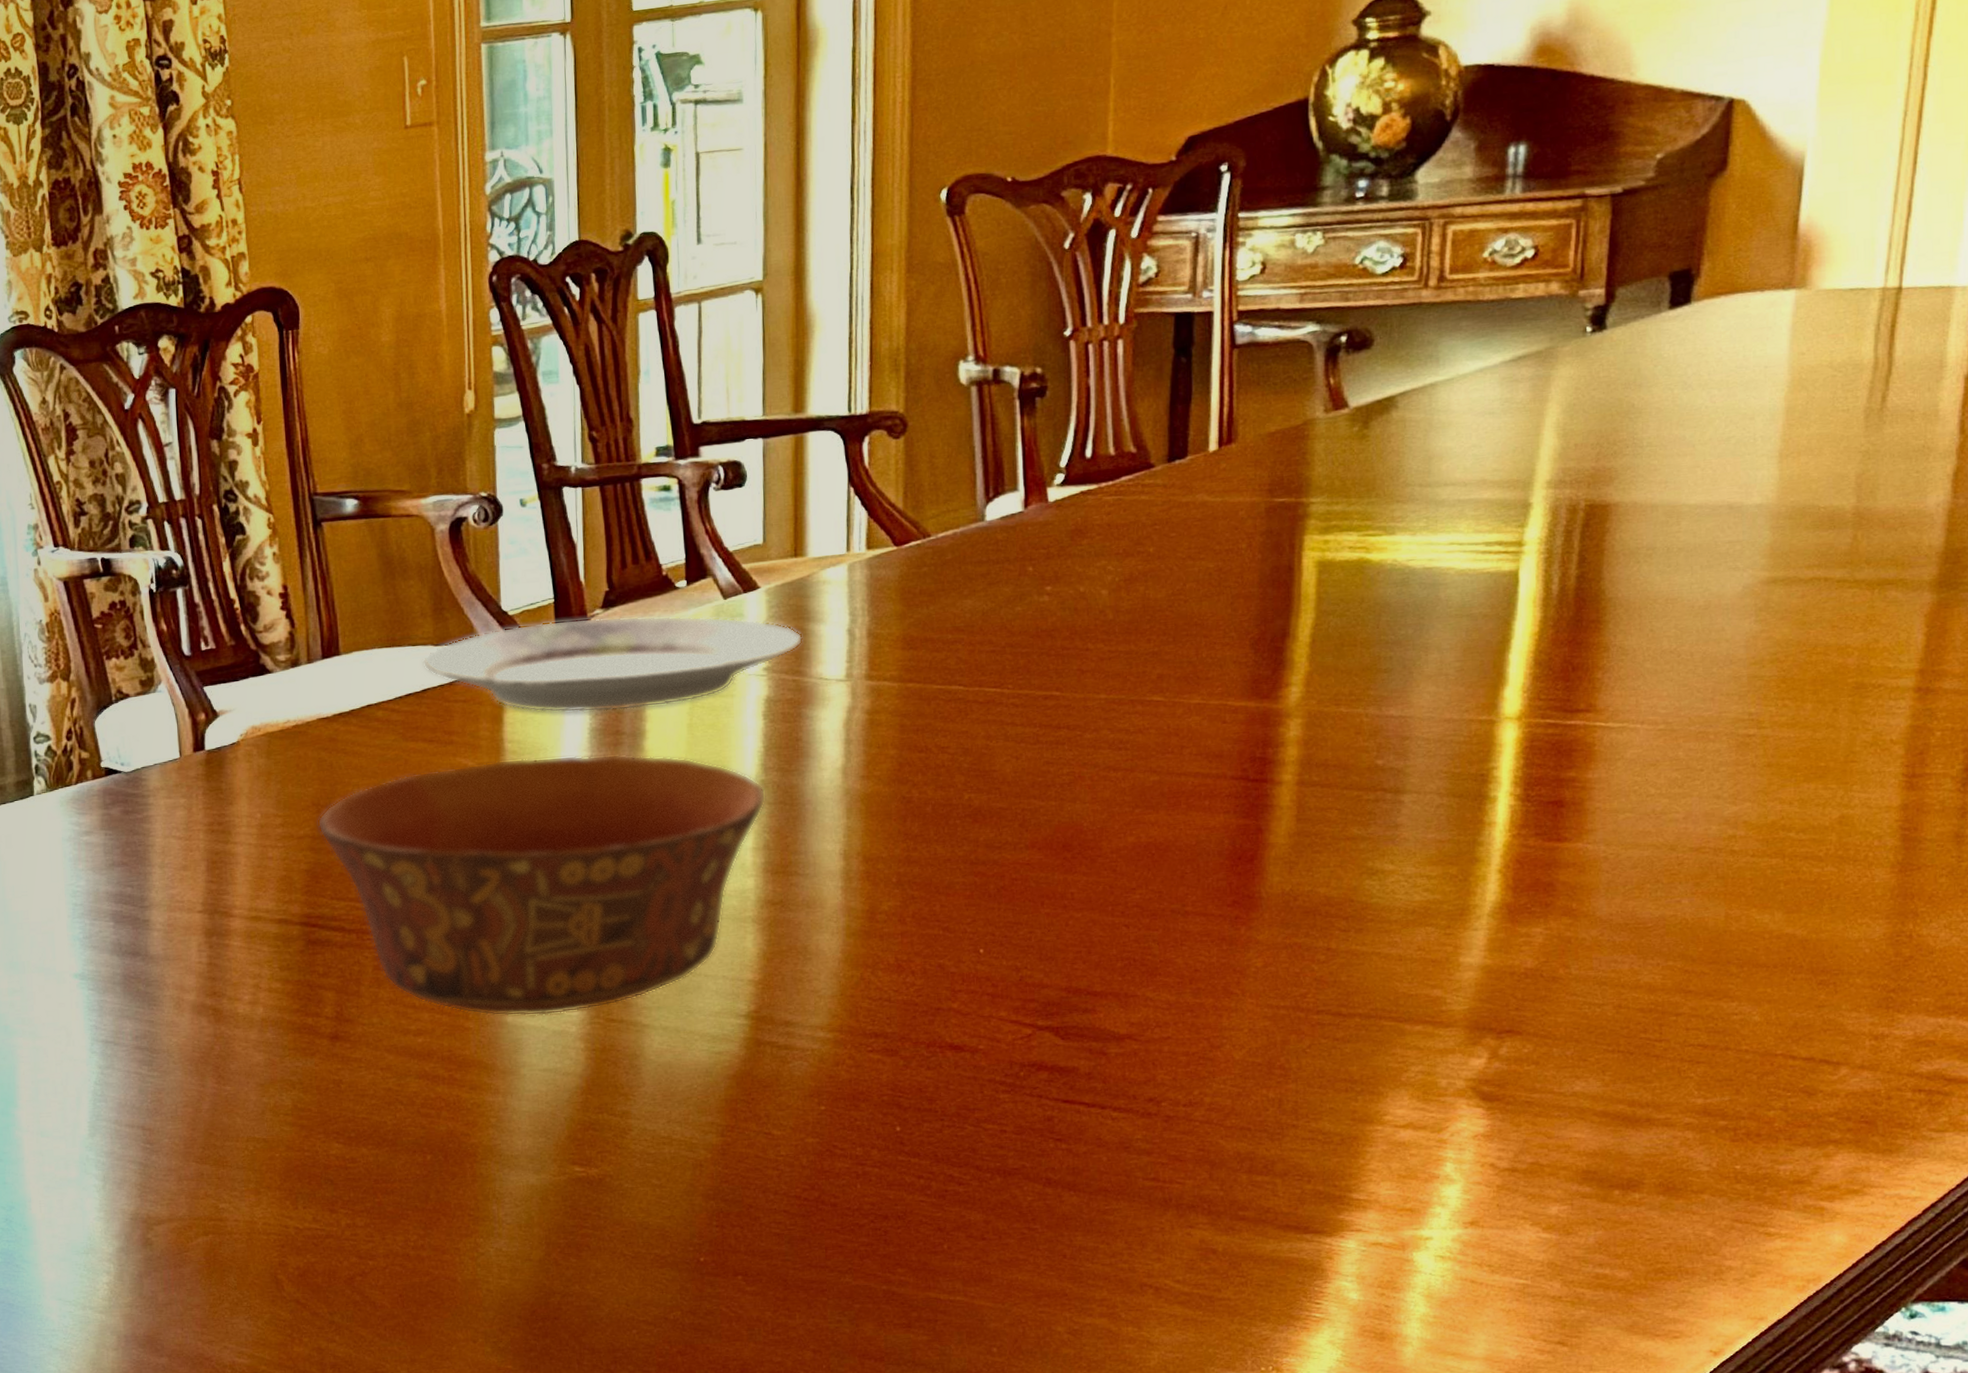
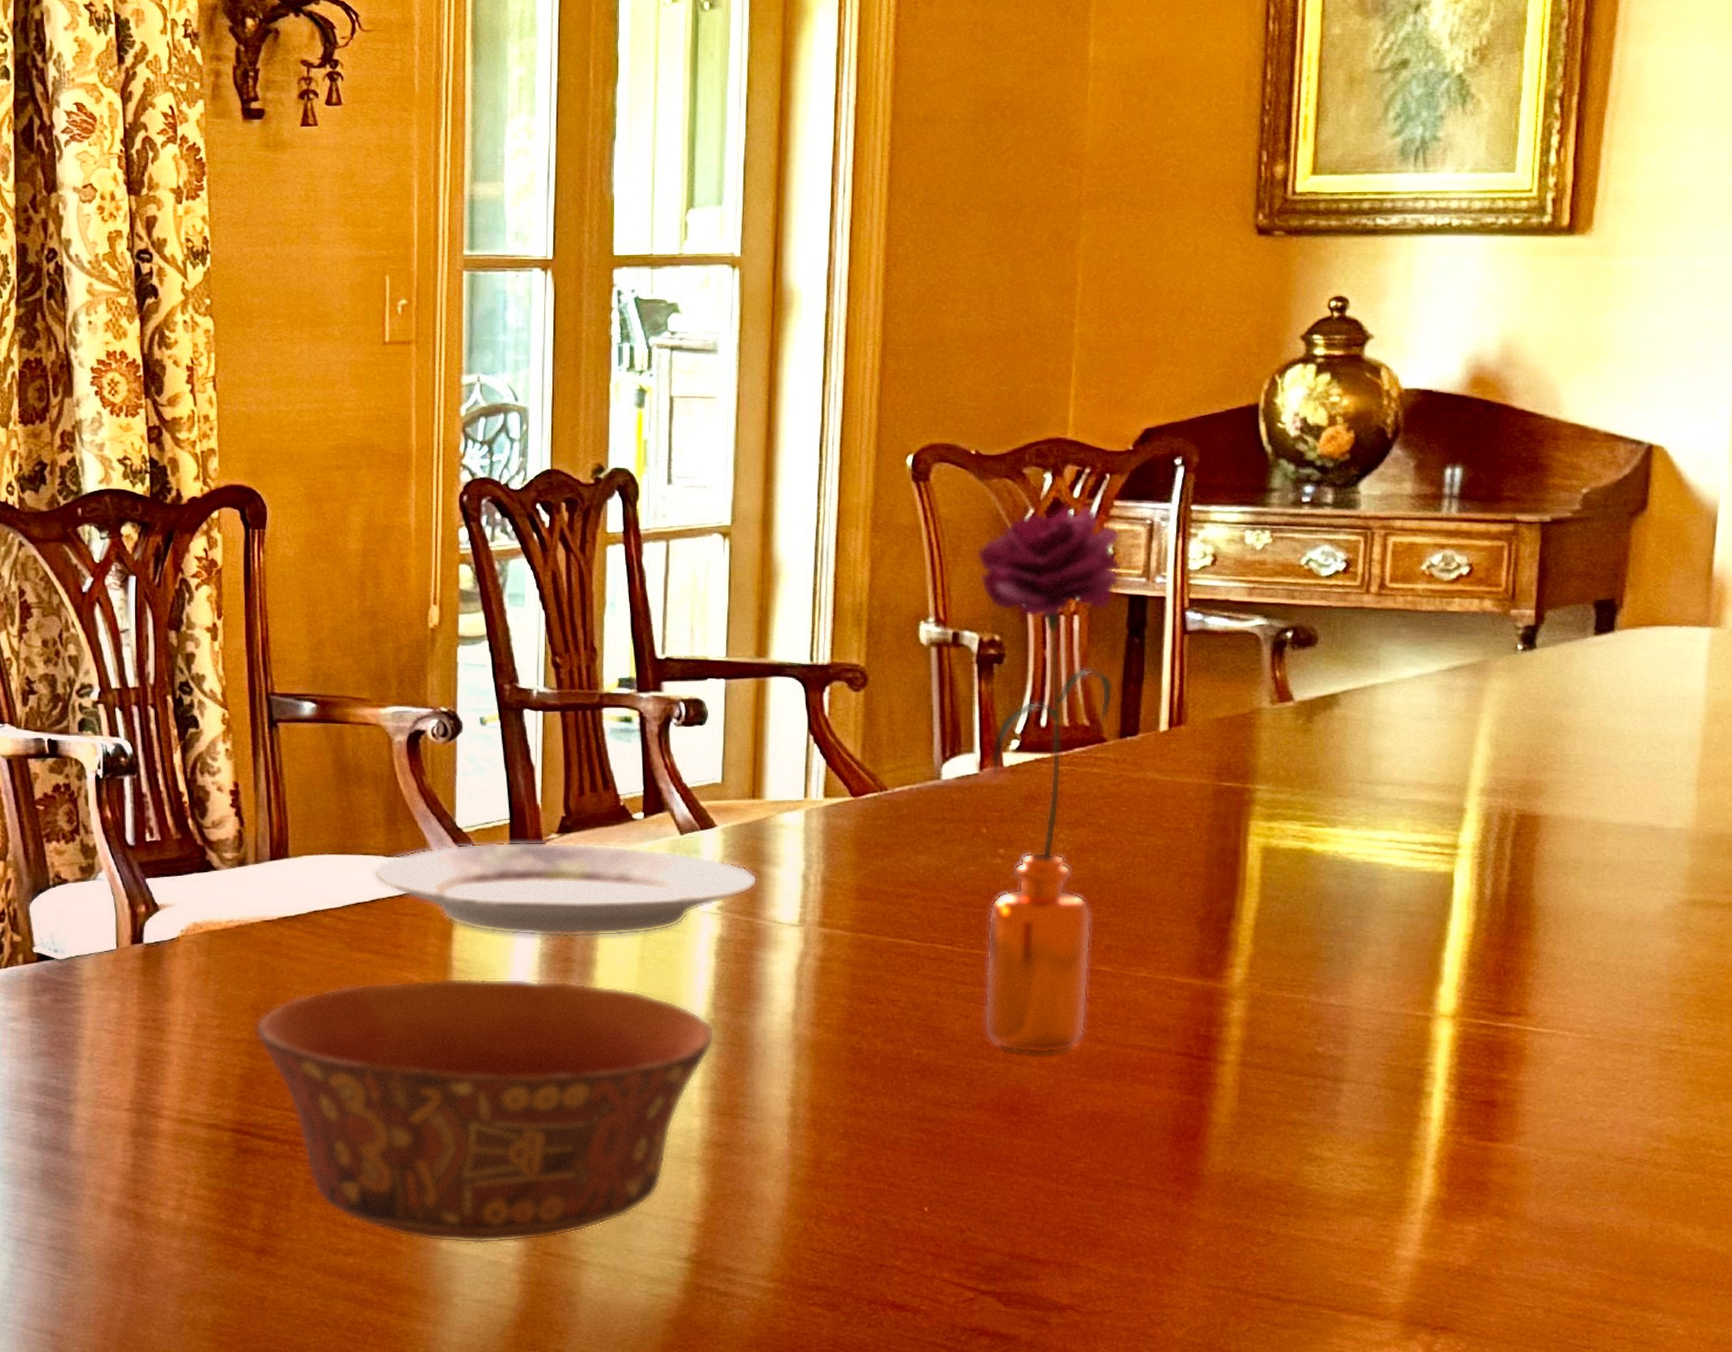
flower: none [1015,224,1167,789] -> present [976,505,1122,1054]

